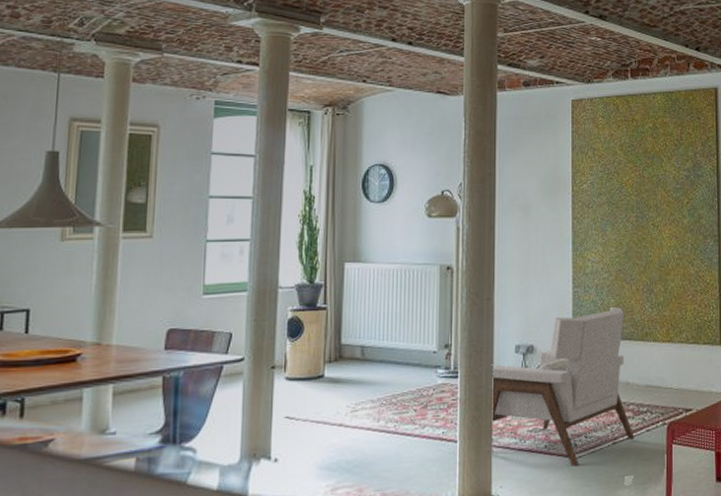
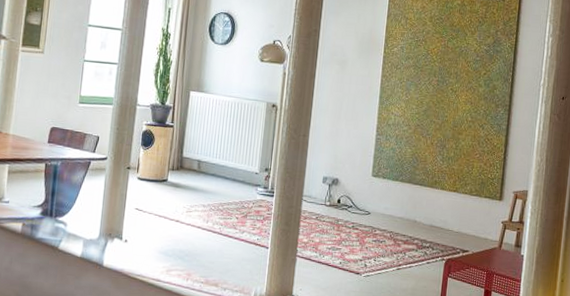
armchair: present [491,306,635,466] -> none [299,155,419,283]

